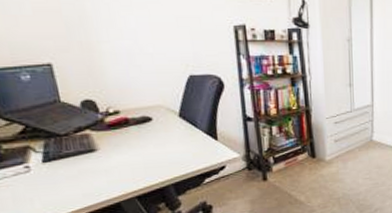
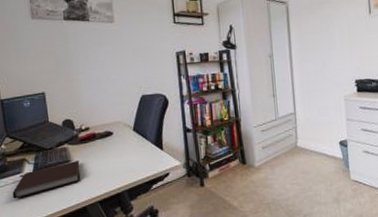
notebook: none [14,150,111,194] -> present [12,161,81,199]

